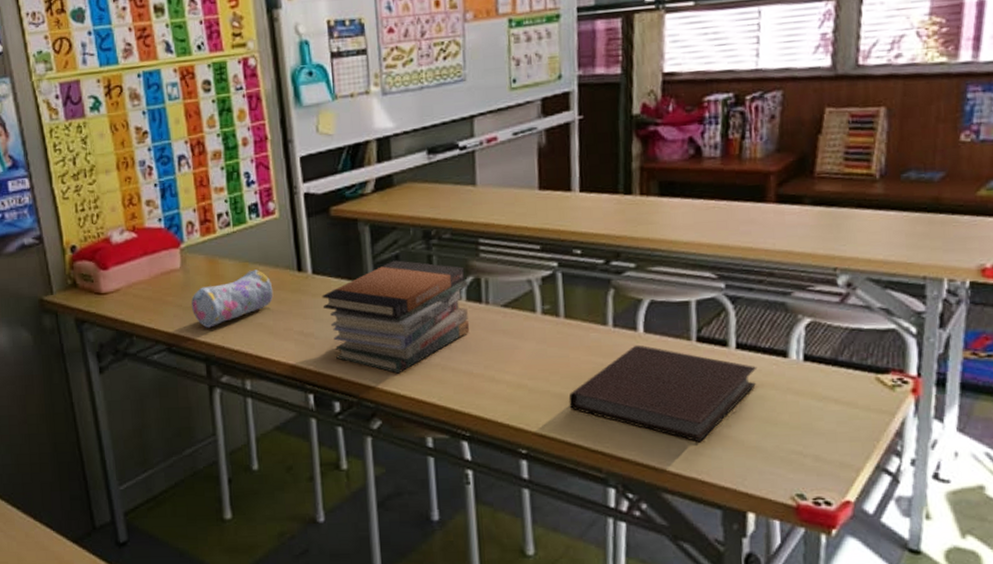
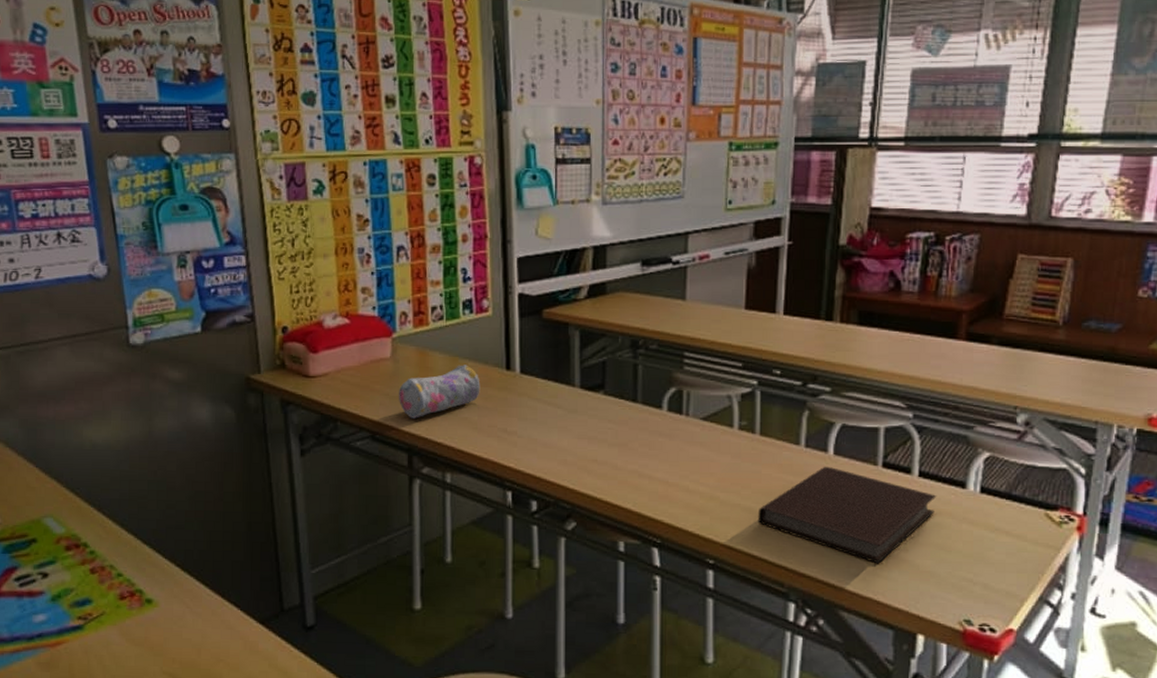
book stack: present [322,260,470,374] -> none [528,366,671,477]

